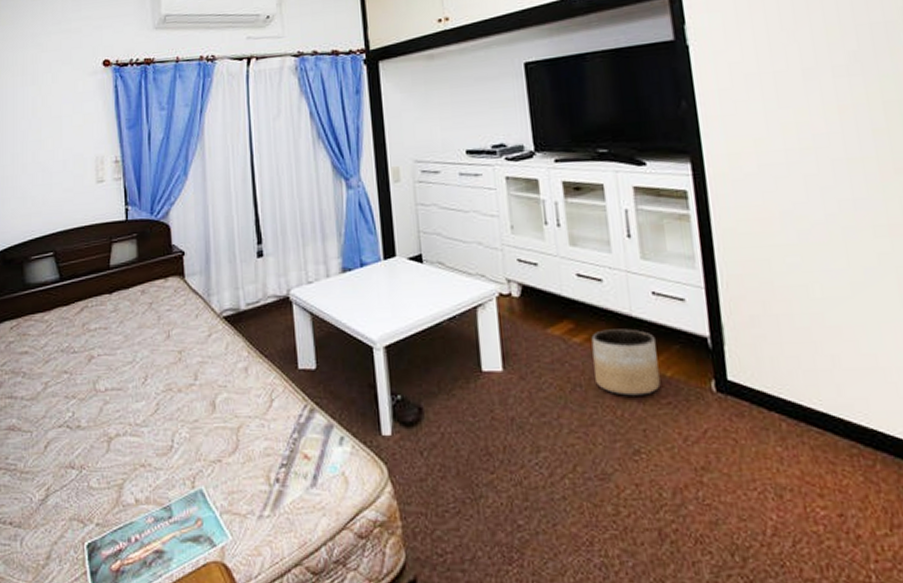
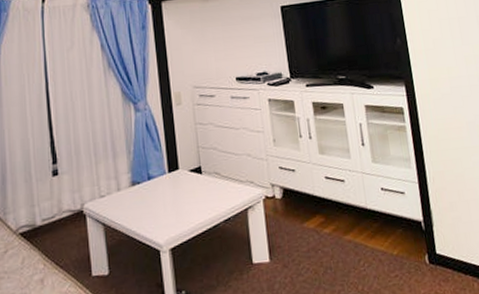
planter: present [591,328,661,396] -> none [337,219,390,273]

